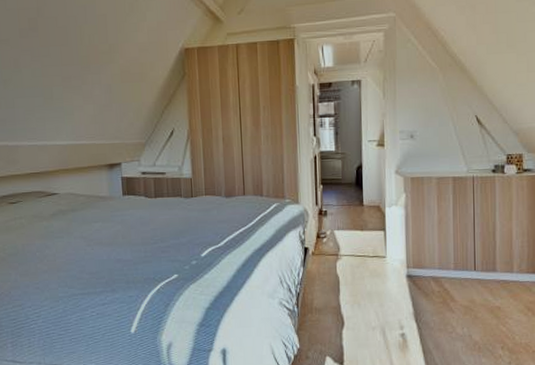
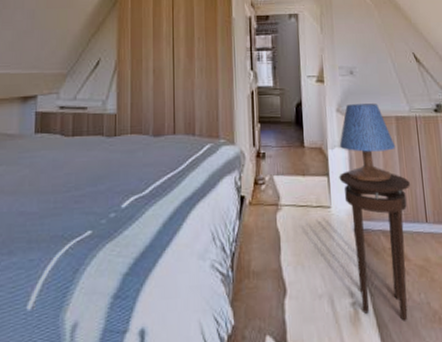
stool: none [395,226,463,349] -> present [339,171,411,321]
table lamp: none [396,165,451,236] -> present [339,103,396,182]

